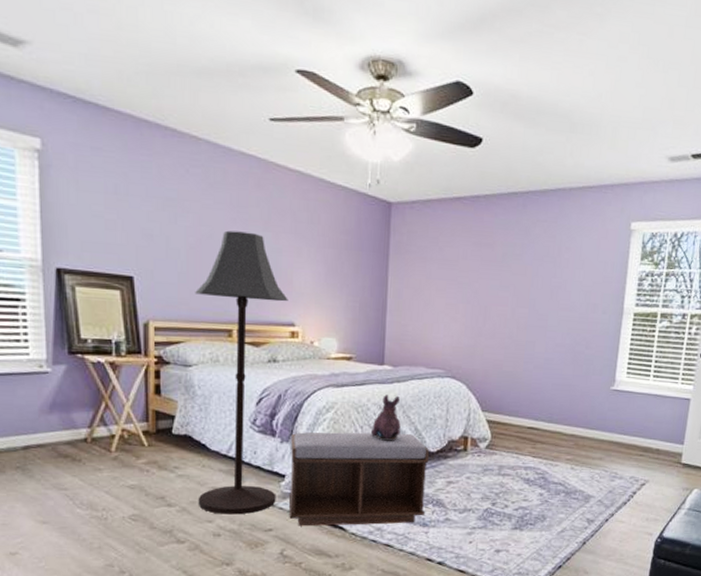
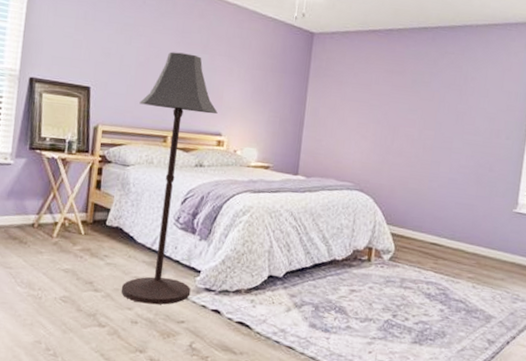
bench: present [288,432,430,527] -> none [200,231,336,328]
plush toy: present [370,395,401,441] -> none [281,203,310,247]

